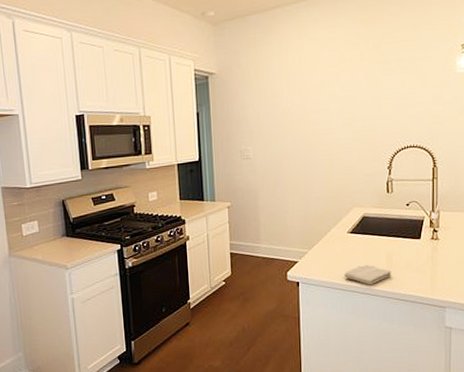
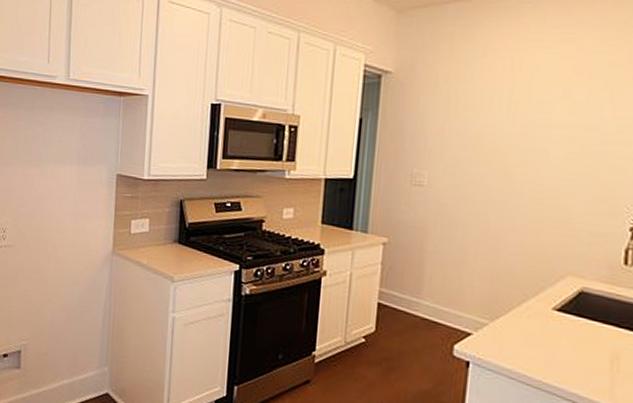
washcloth: present [344,264,391,285] -> none [539,358,616,391]

